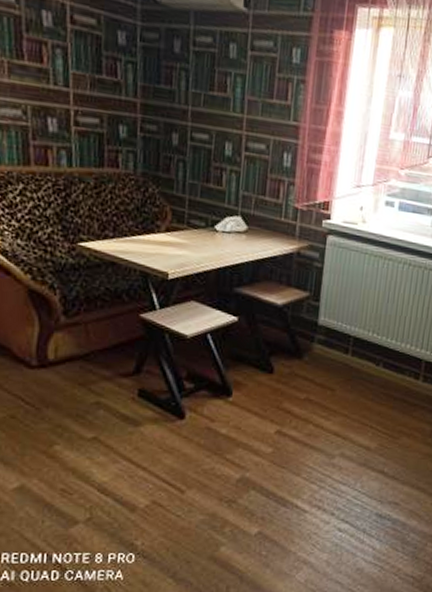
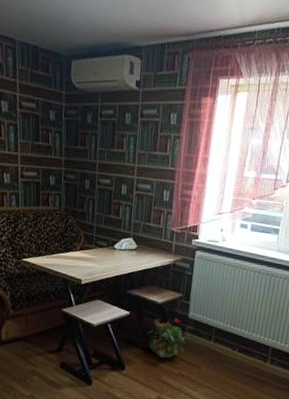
potted plant: none [261,325,315,379] -> present [147,318,186,359]

